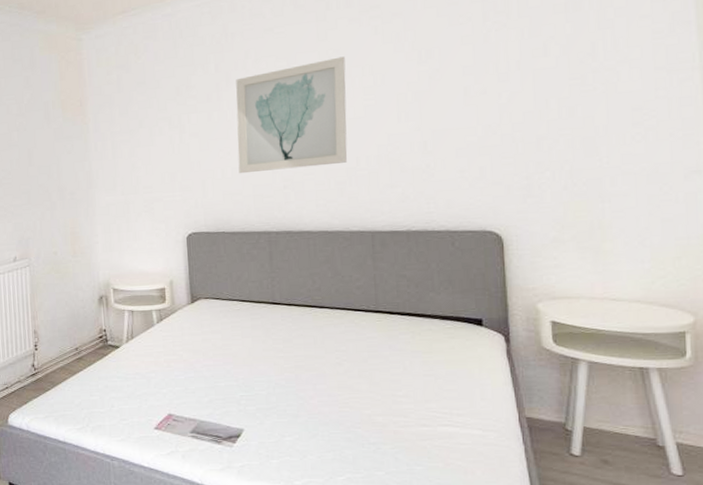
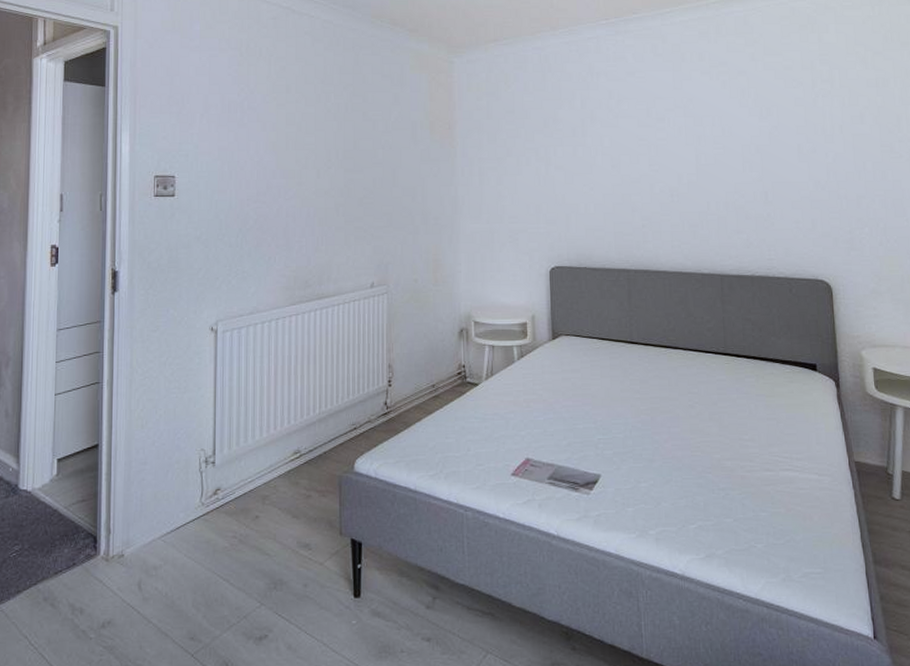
wall art: present [236,56,348,174] -> none [599,106,700,210]

